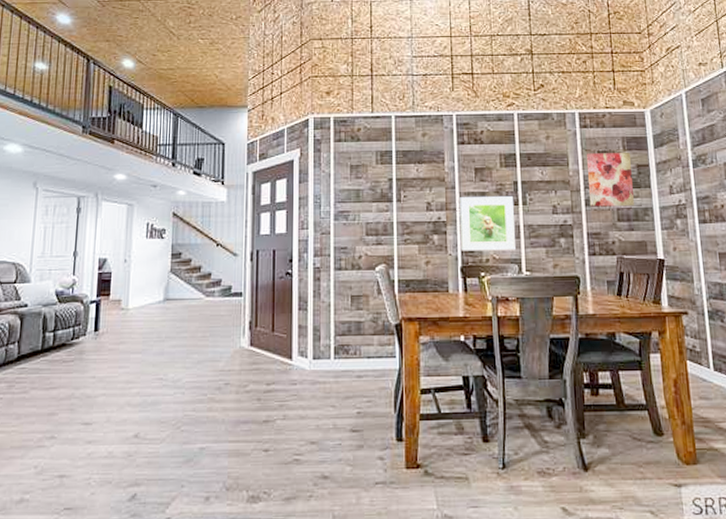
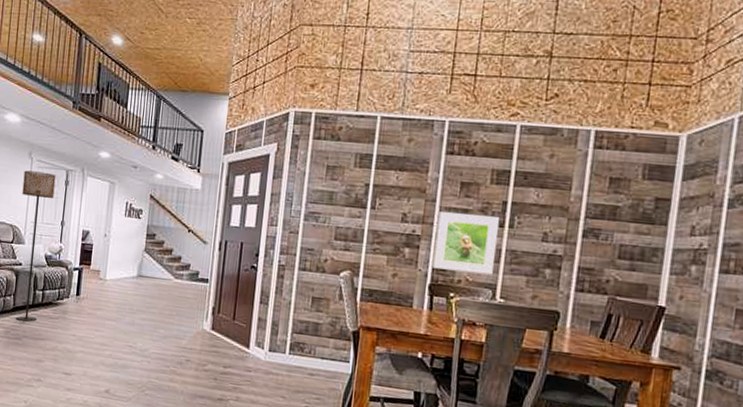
floor lamp: none [21,202,66,370] -> present [15,170,56,322]
wall art: present [587,153,634,207] -> none [587,178,650,244]

